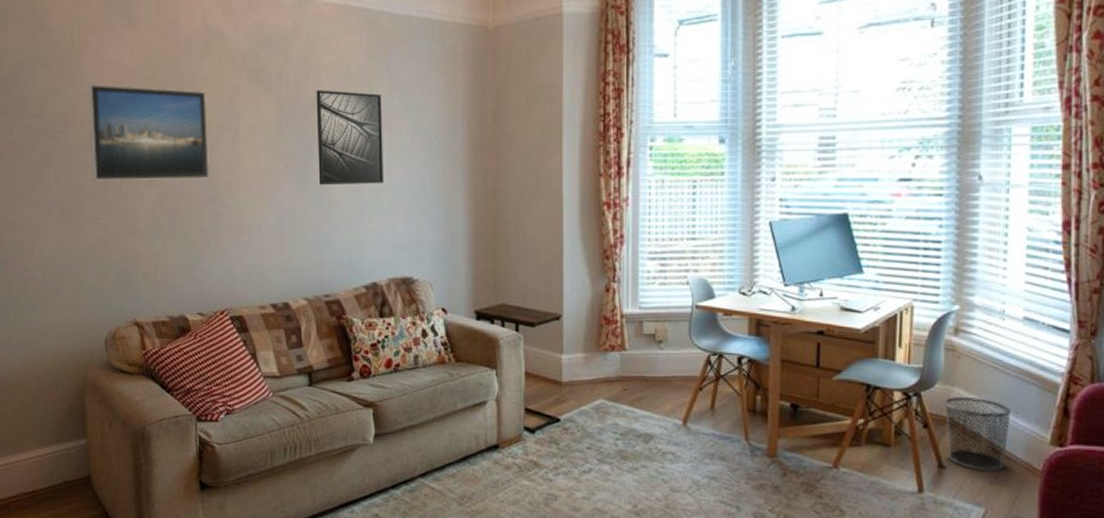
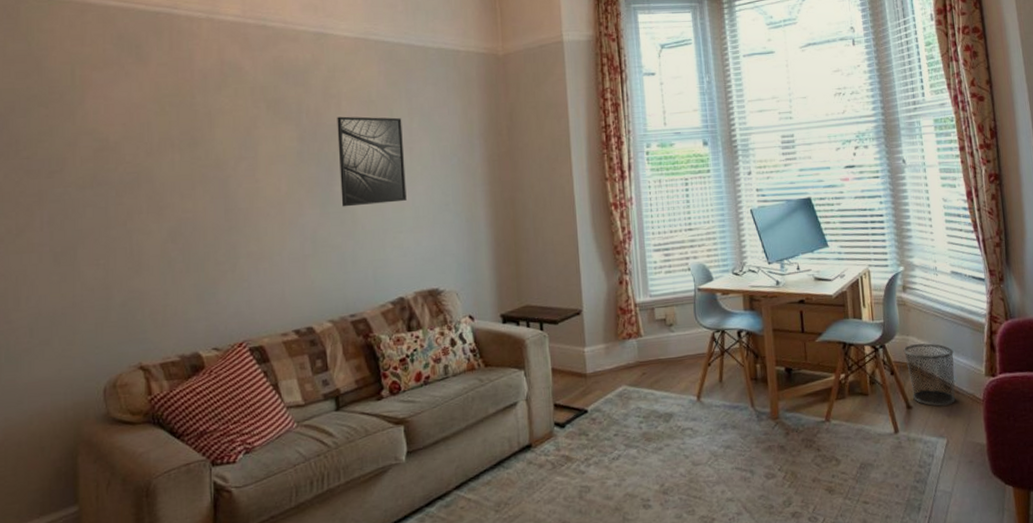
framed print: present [88,84,210,181] -> none [90,121,227,220]

